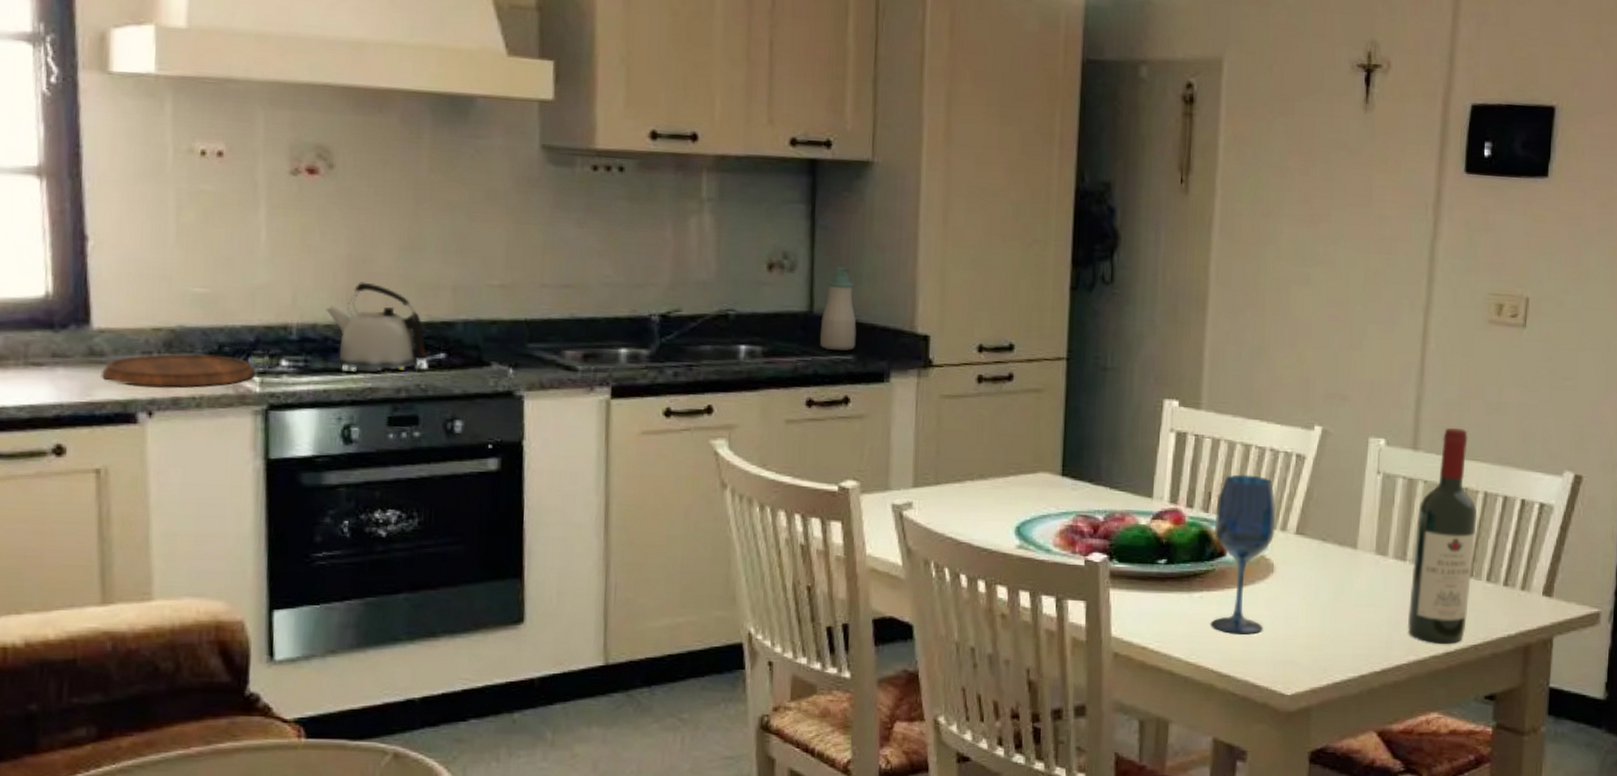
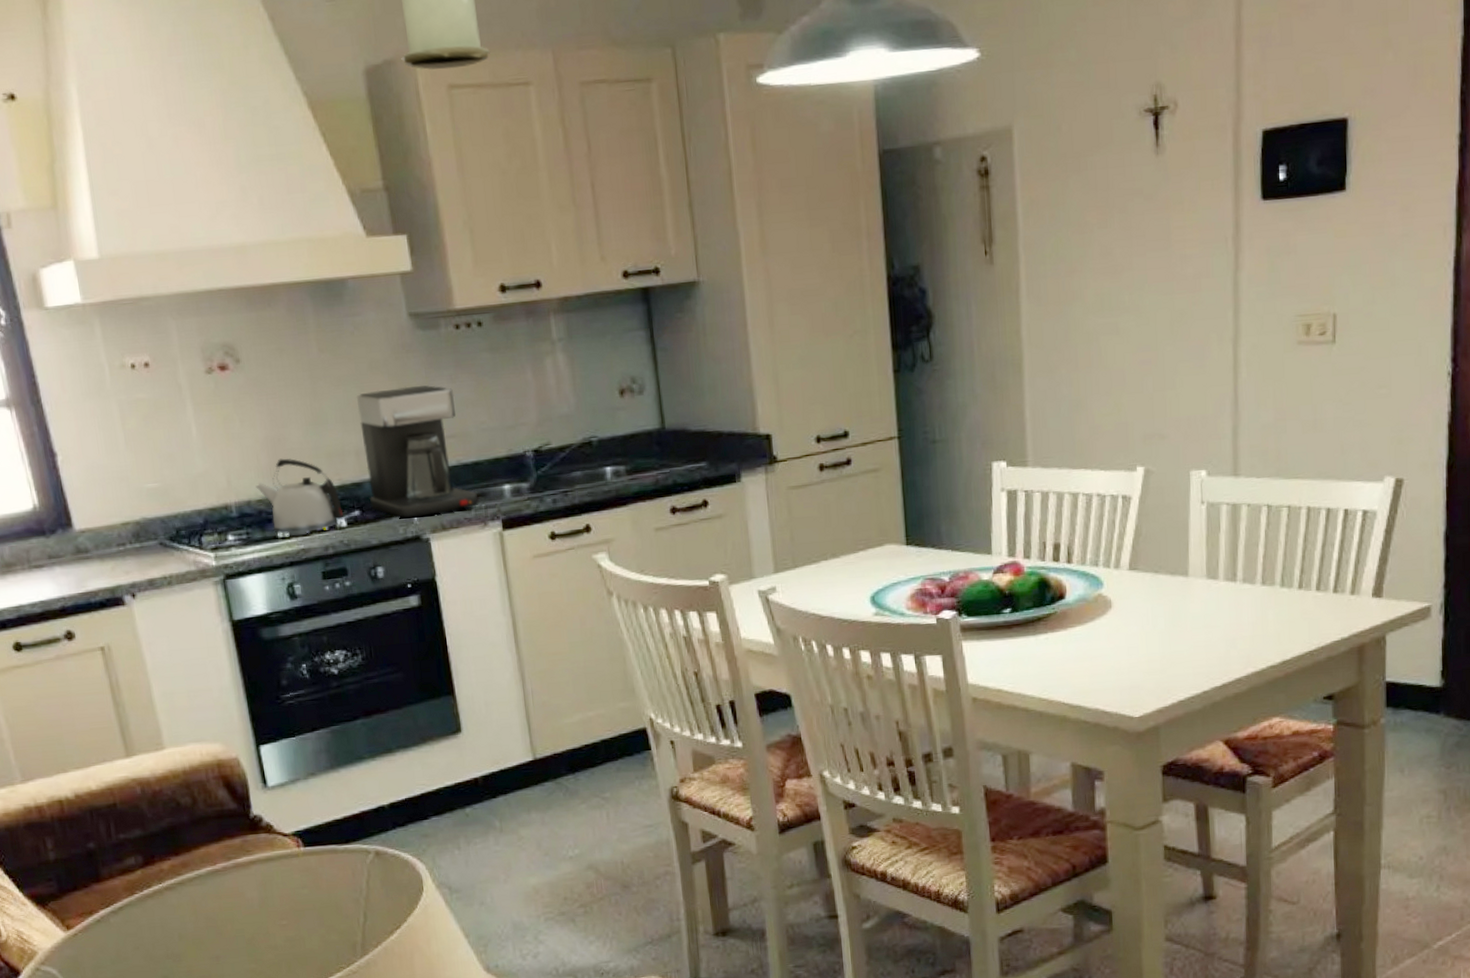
cutting board: present [102,353,255,388] -> none [89,538,209,574]
coffee maker: none [459,223,589,371] -> present [356,385,479,519]
soap bottle: present [819,267,857,351] -> none [673,383,707,461]
wineglass: present [1210,474,1277,635] -> none [1051,521,1110,668]
wine bottle: present [1407,427,1478,644] -> none [1242,450,1303,654]

